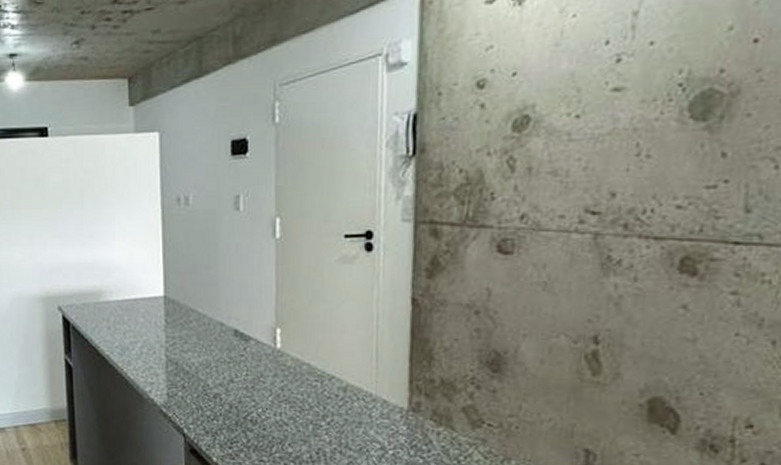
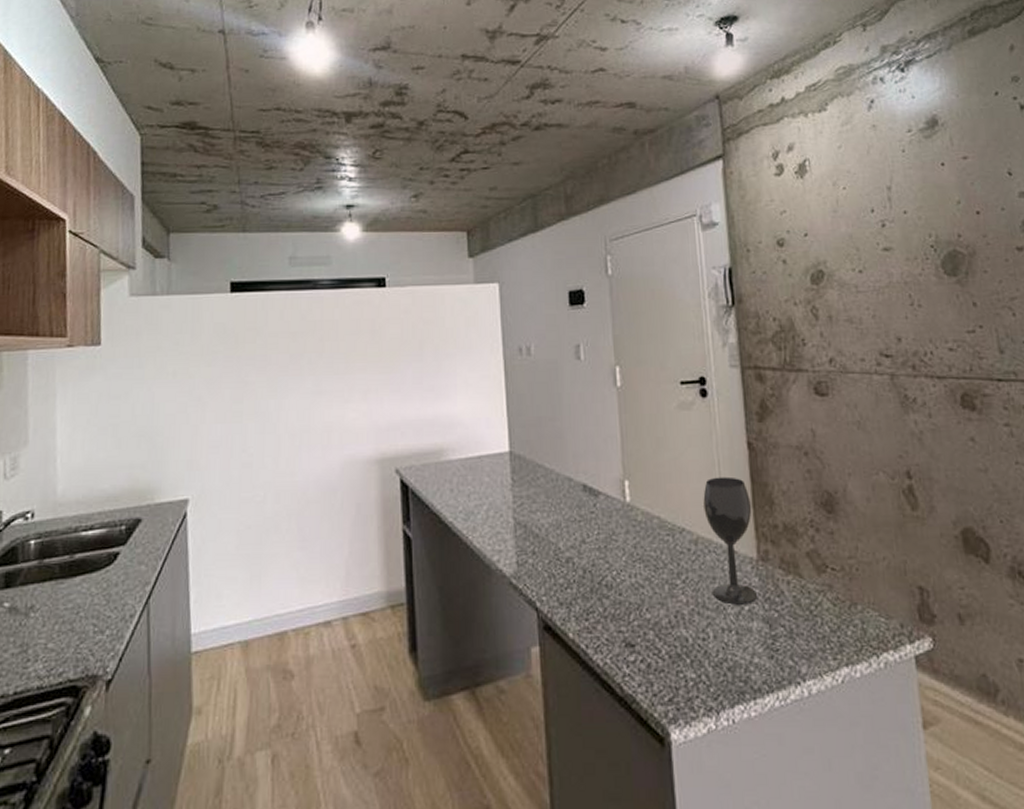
wine glass: none [356,330,409,449] -> present [703,476,758,605]

